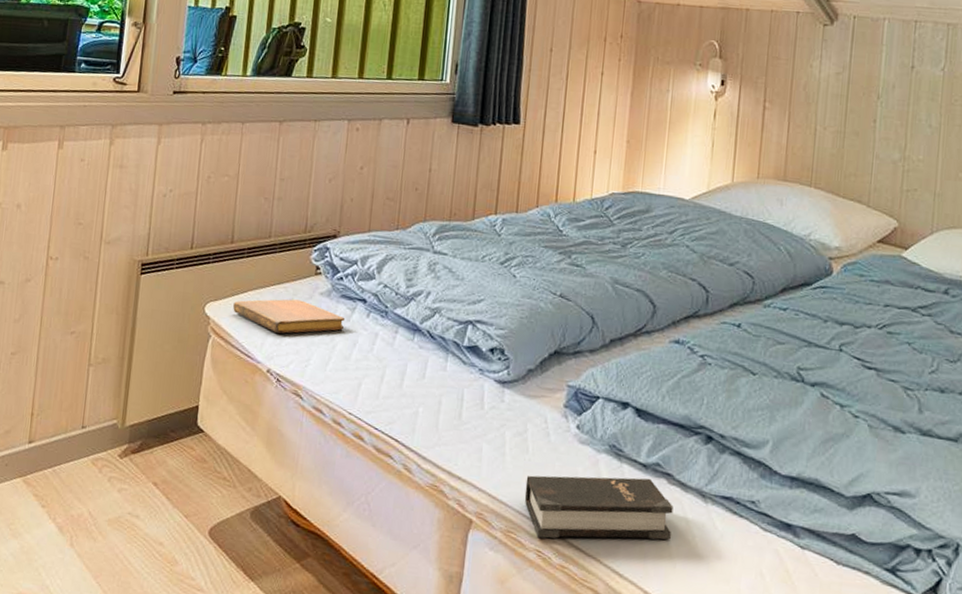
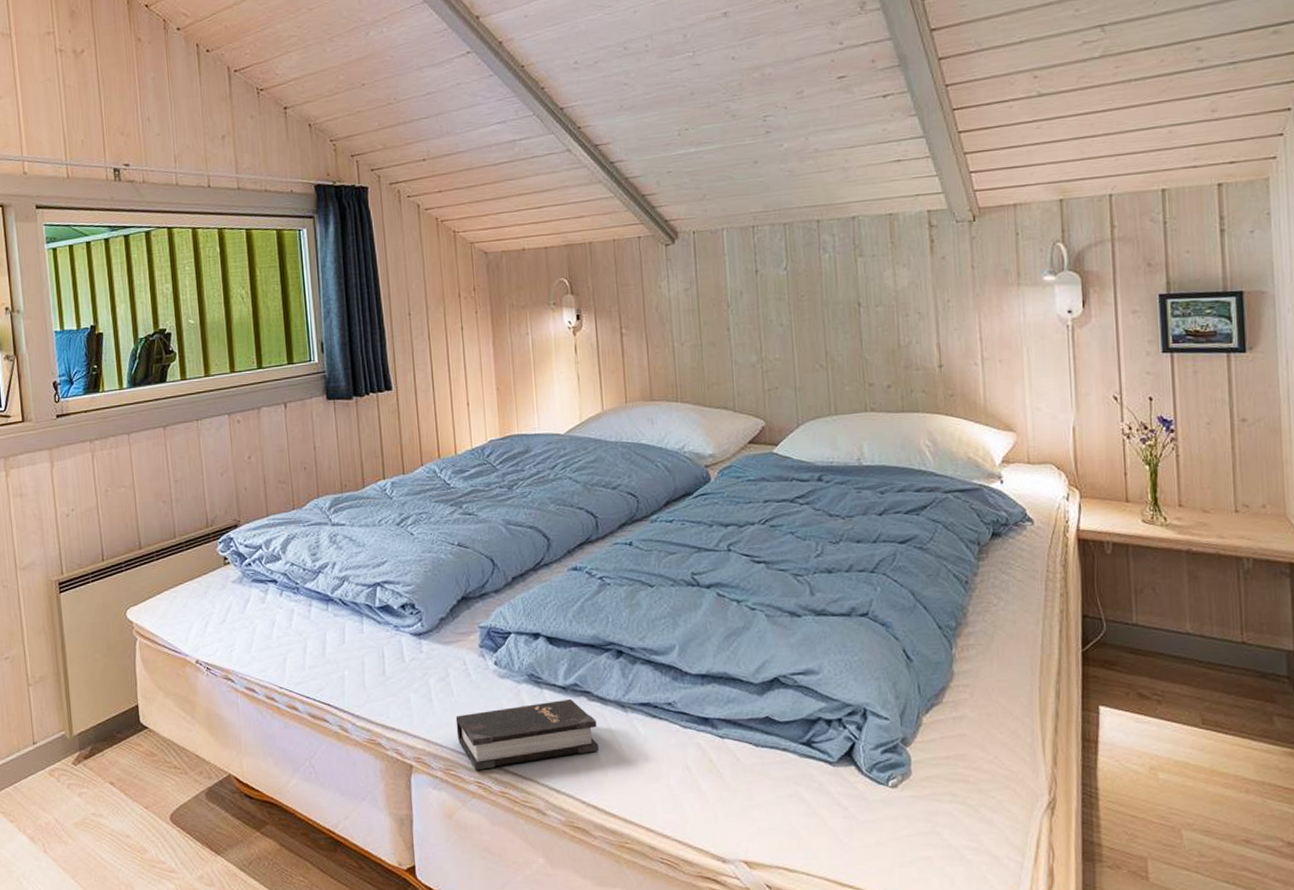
notebook: present [233,299,346,334] -> none [152,591,260,625]

